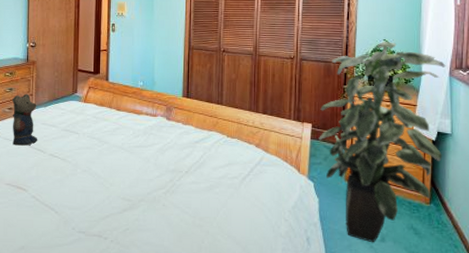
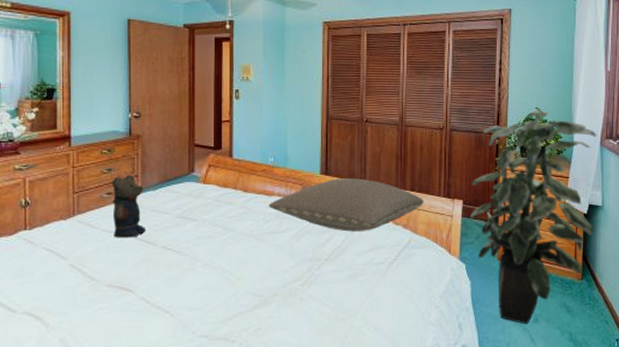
pillow: none [137,101,275,149] -> present [268,178,424,232]

